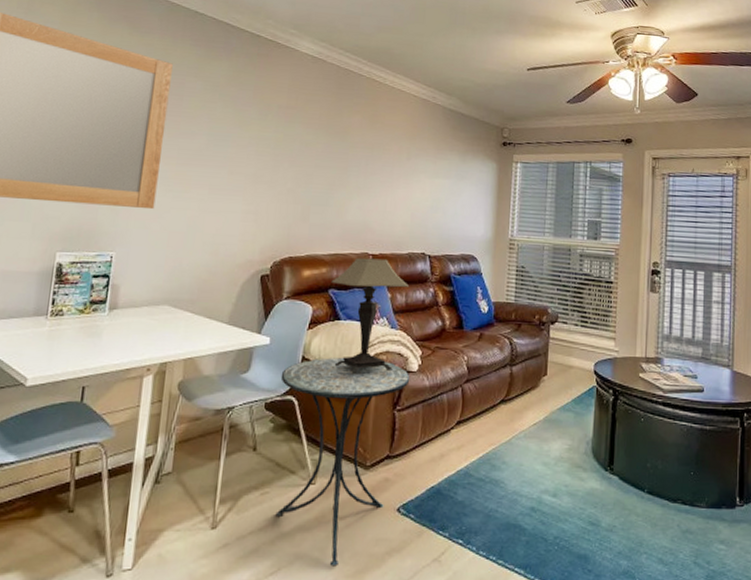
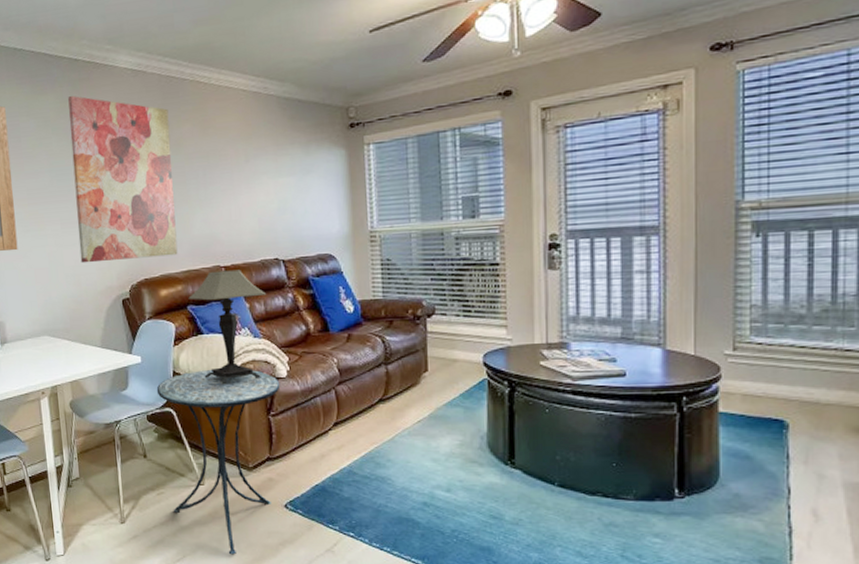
wall art: none [223,66,341,237] -> present [68,95,178,263]

